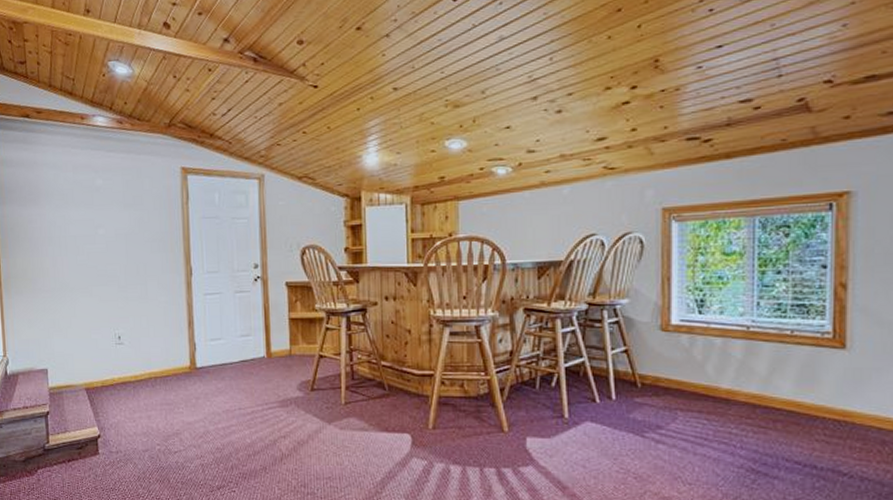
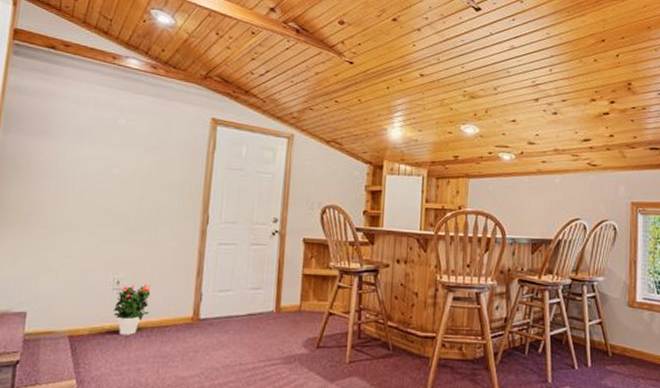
potted flower: none [119,338,150,386] -> present [113,284,151,335]

